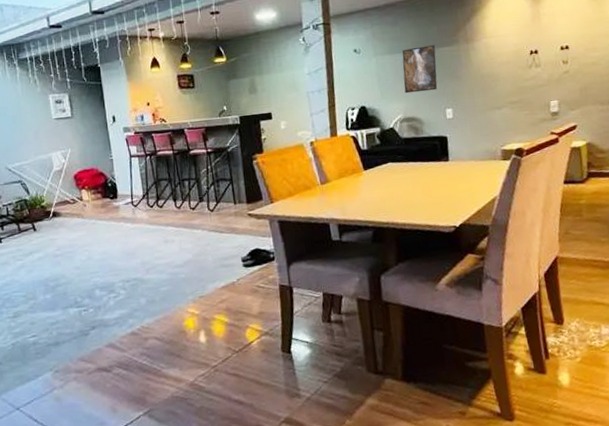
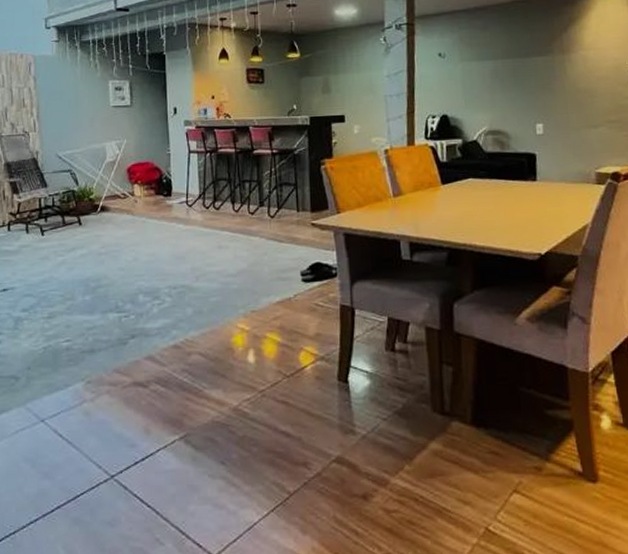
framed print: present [402,45,438,94] -> none [490,54,528,104]

